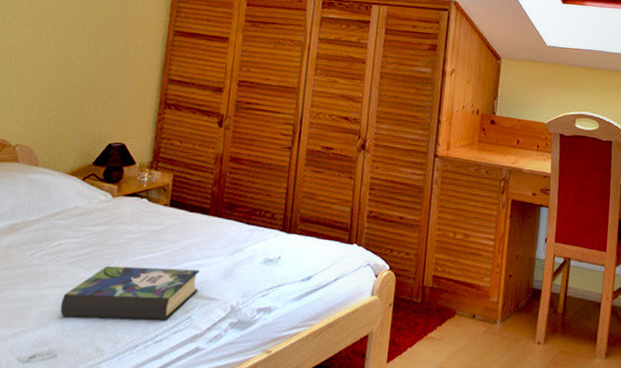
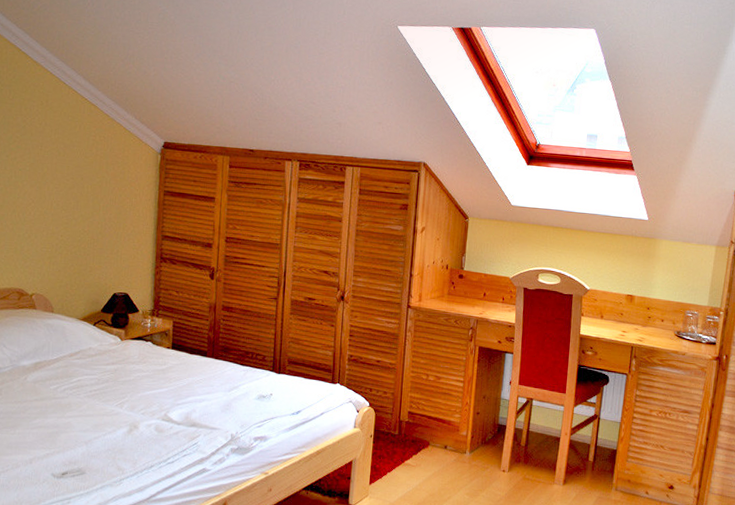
book: present [60,265,200,320] -> none [84,399,202,446]

